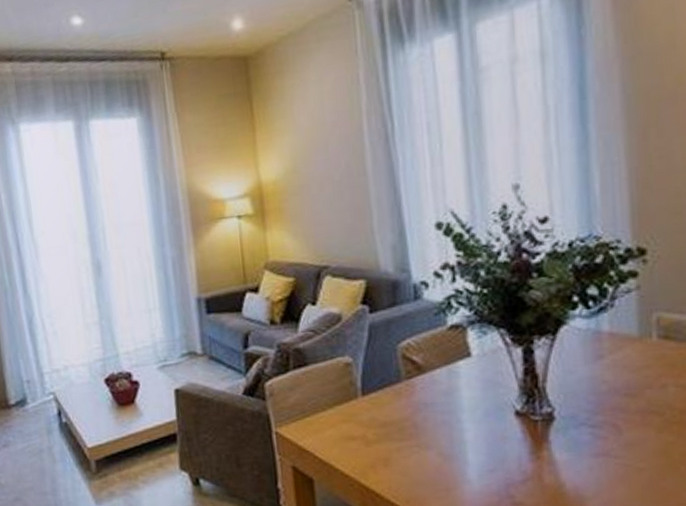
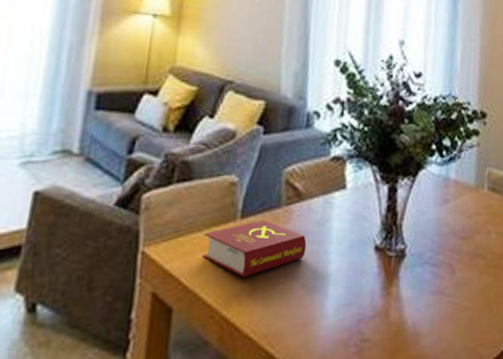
book: none [329,395,436,449] -> present [202,220,307,277]

